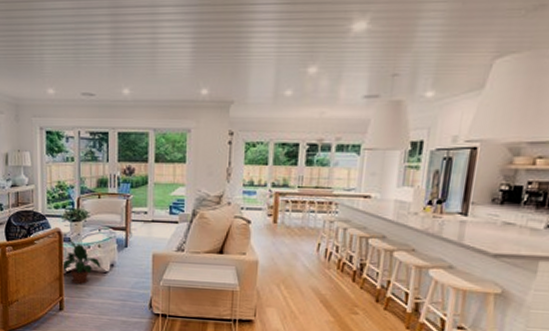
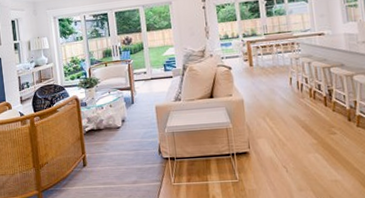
potted plant: present [61,239,101,284] -> none [81,103,115,141]

